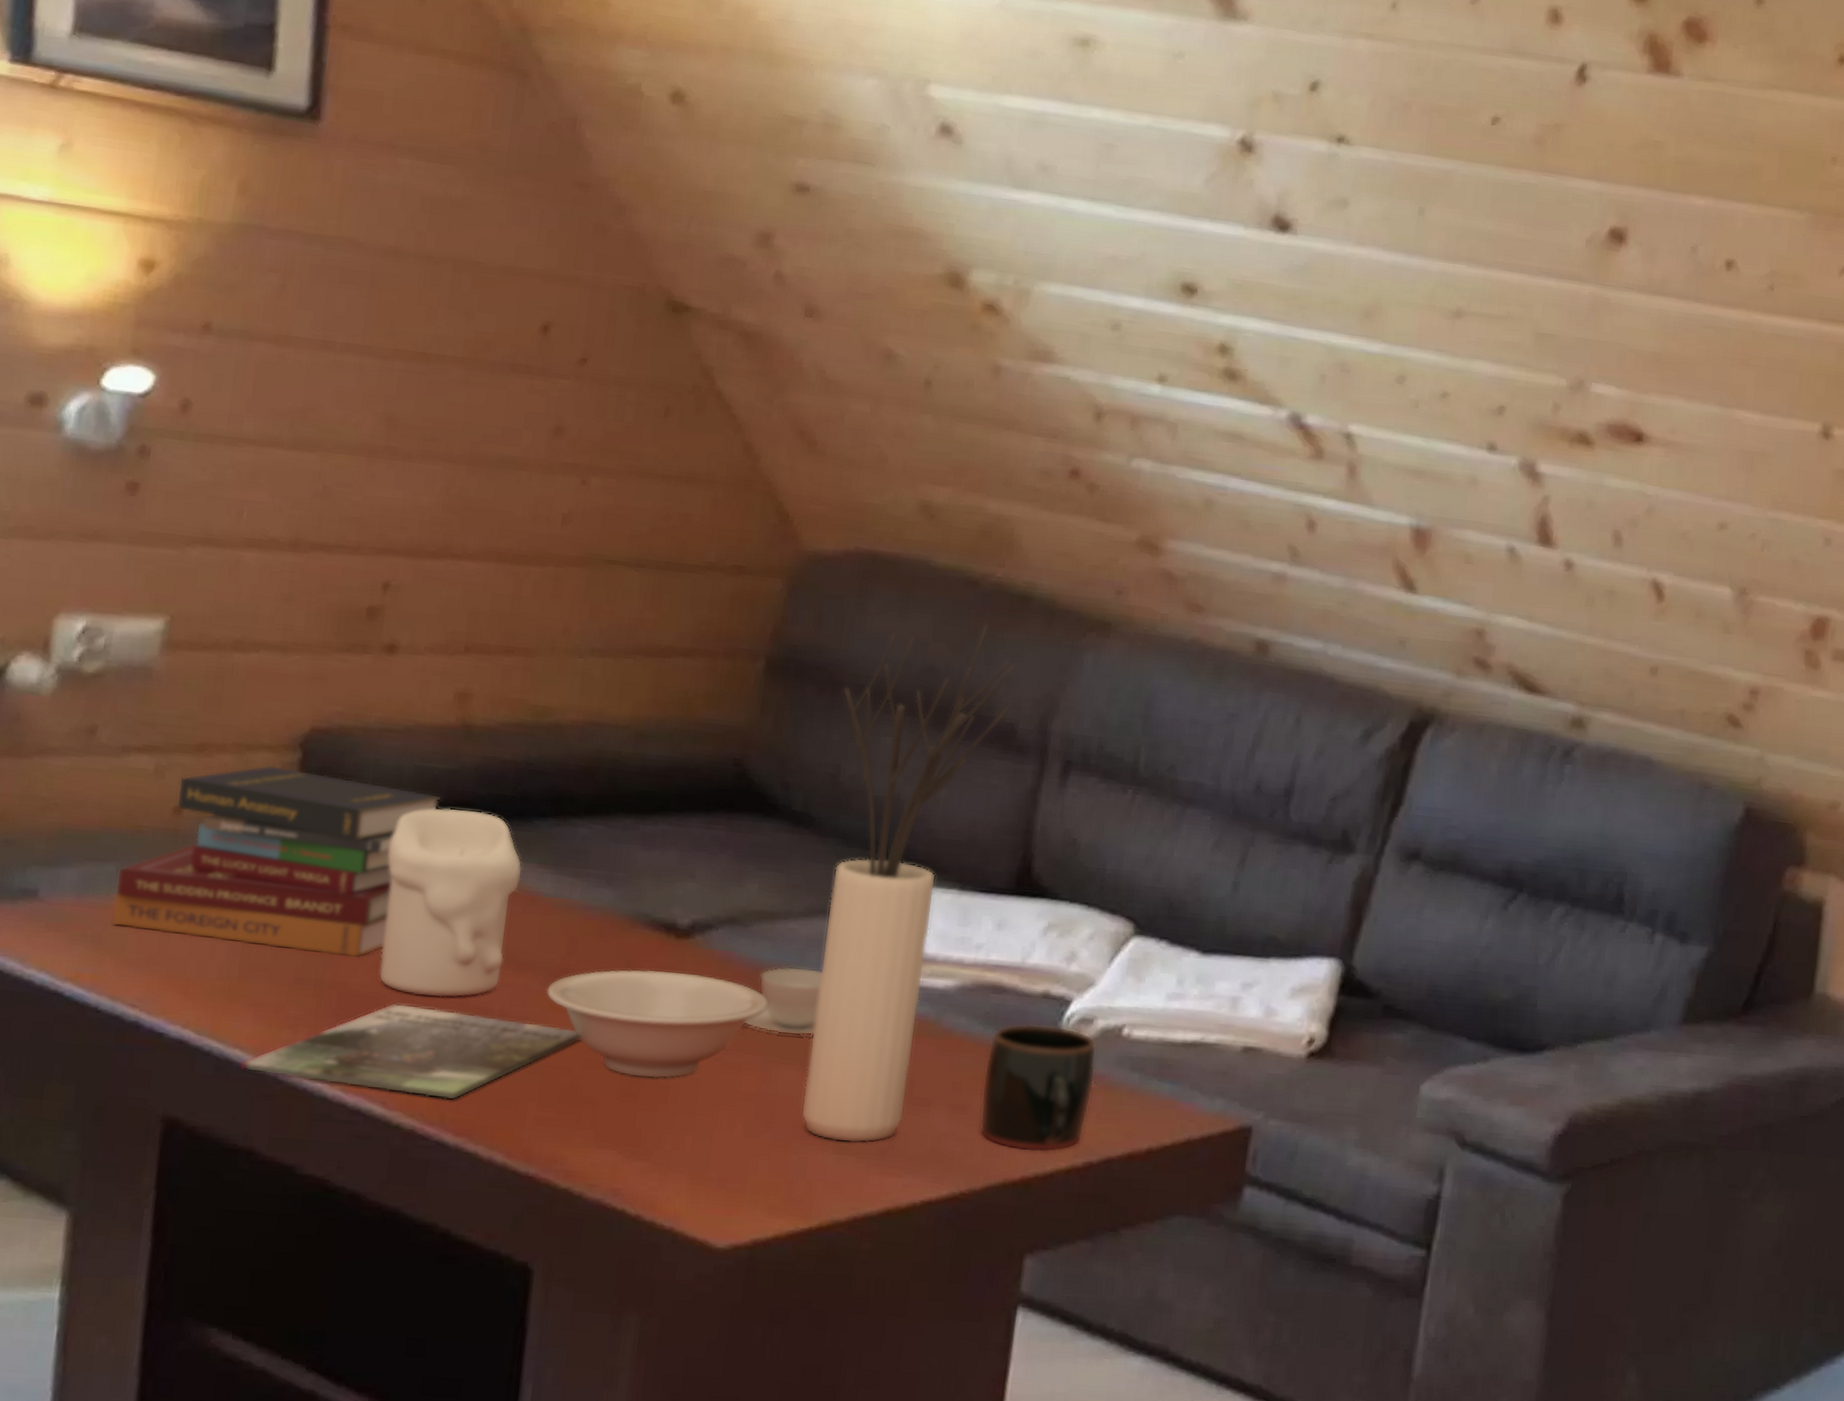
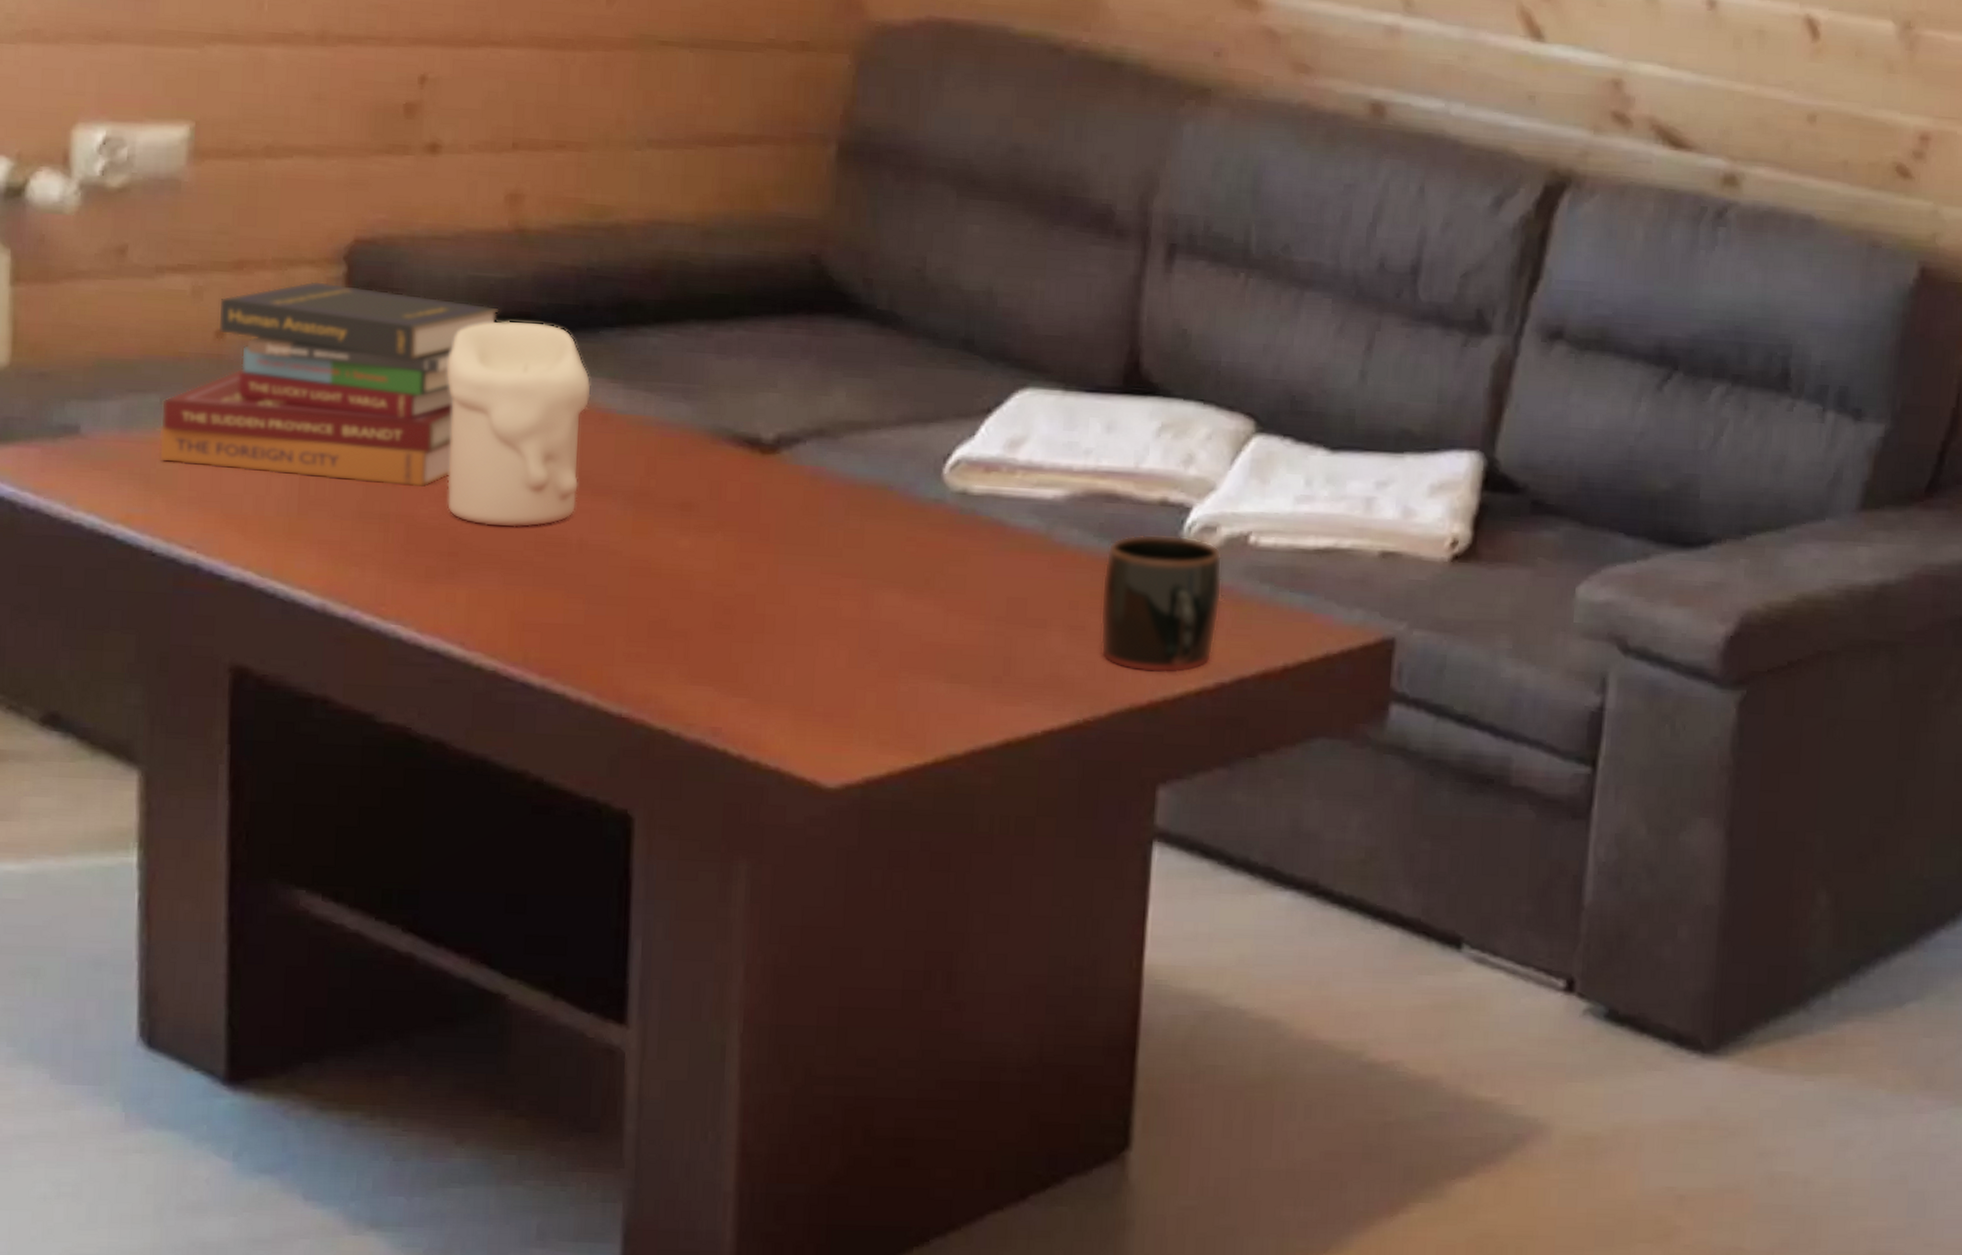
magazine: present [240,1003,580,1100] -> none [308,535,666,637]
decorative bowl: present [546,969,769,1078] -> none [626,489,865,607]
teacup: present [744,966,822,1036] -> none [840,480,921,556]
vase: present [800,625,1018,1143] -> none [907,96,1112,670]

